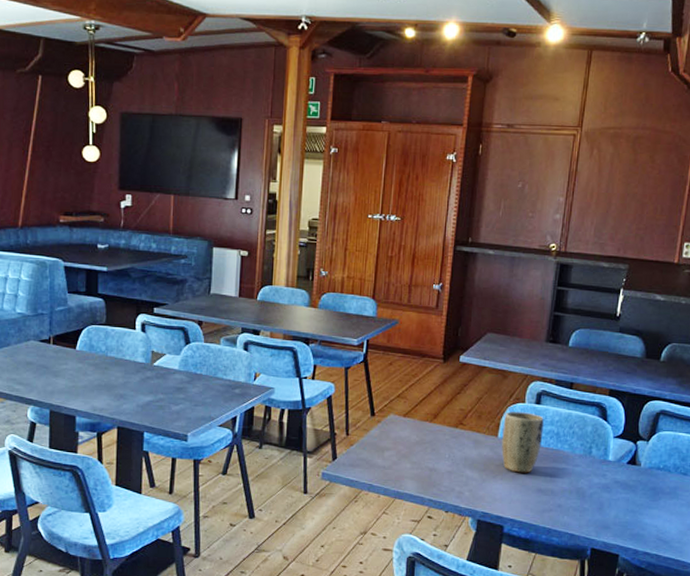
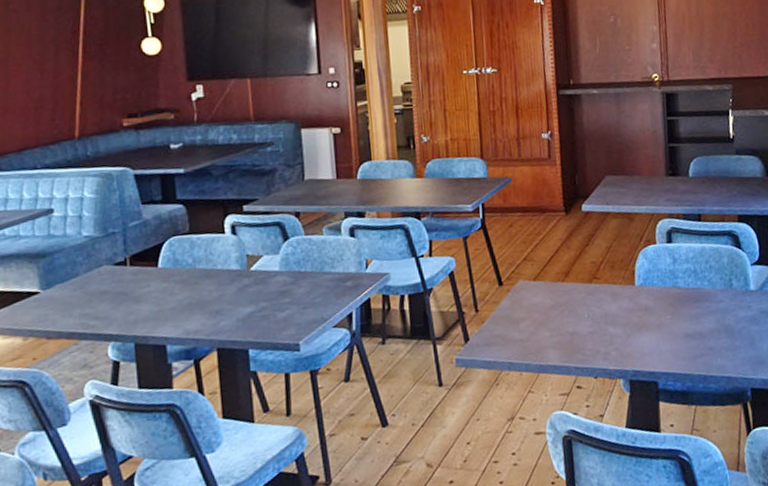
plant pot: present [501,411,544,473] -> none [637,253,681,321]

